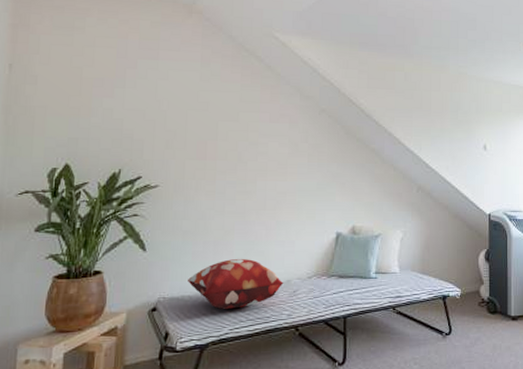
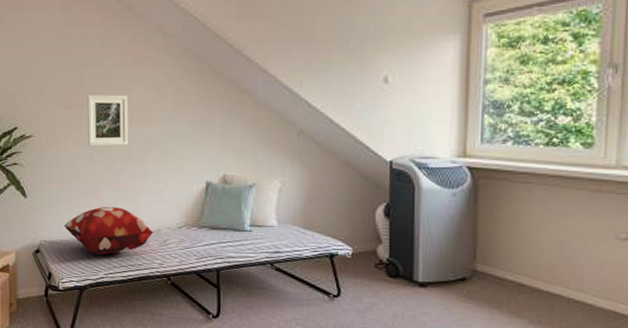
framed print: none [219,147,264,198] -> present [87,94,129,147]

